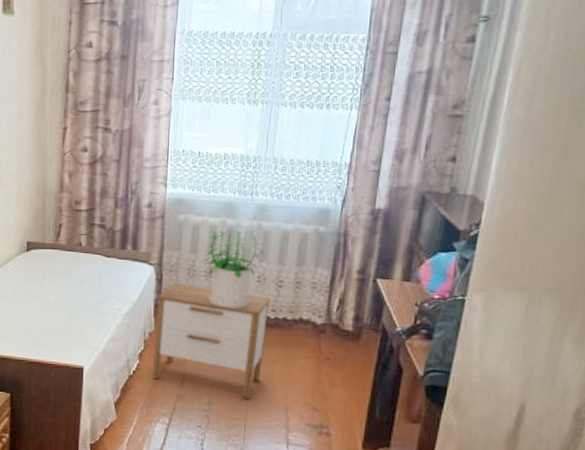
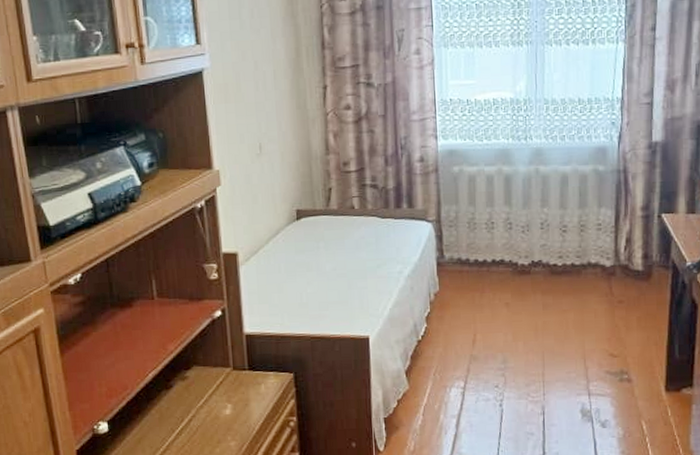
nightstand: present [152,282,271,399] -> none [440,238,557,352]
potted plant: present [203,230,264,308] -> none [482,178,544,259]

